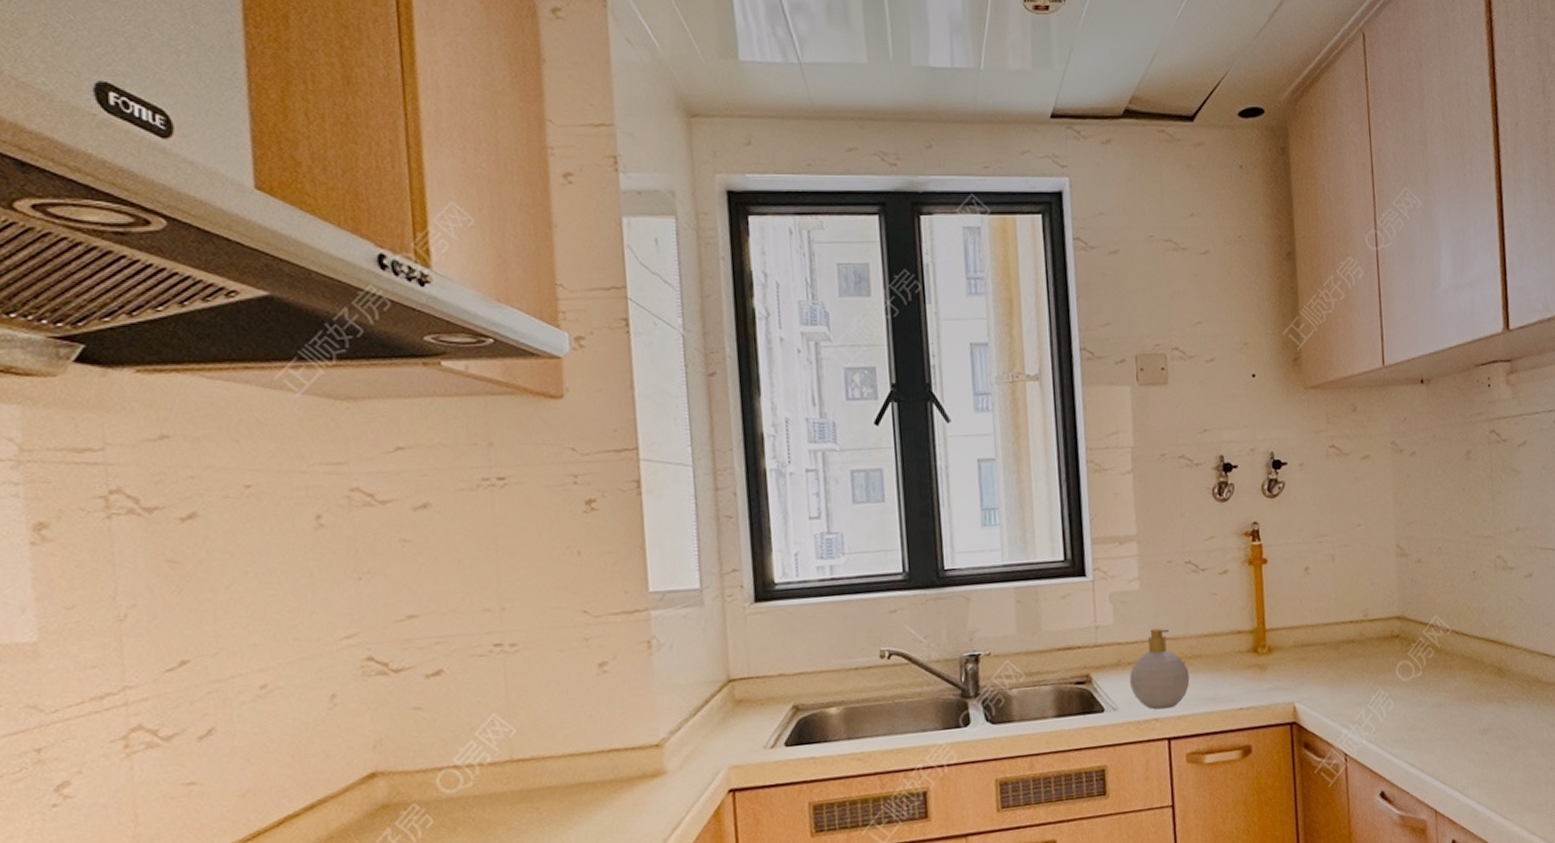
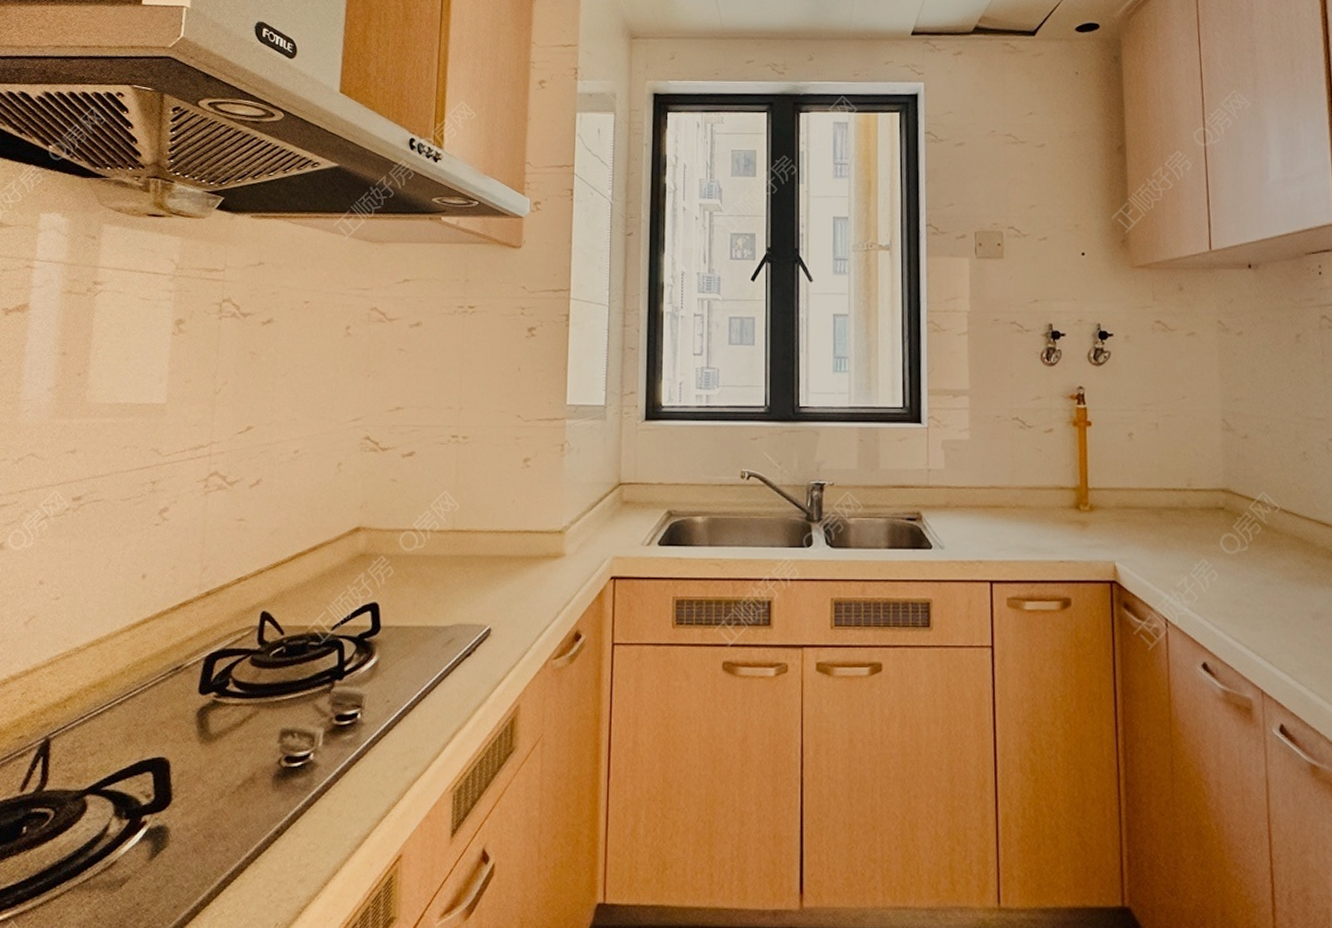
soap bottle: present [1130,628,1190,710] -> none [957,476,1013,553]

